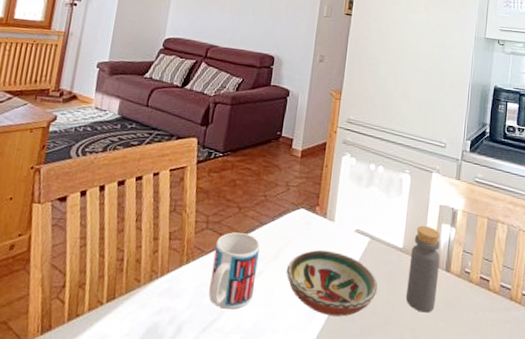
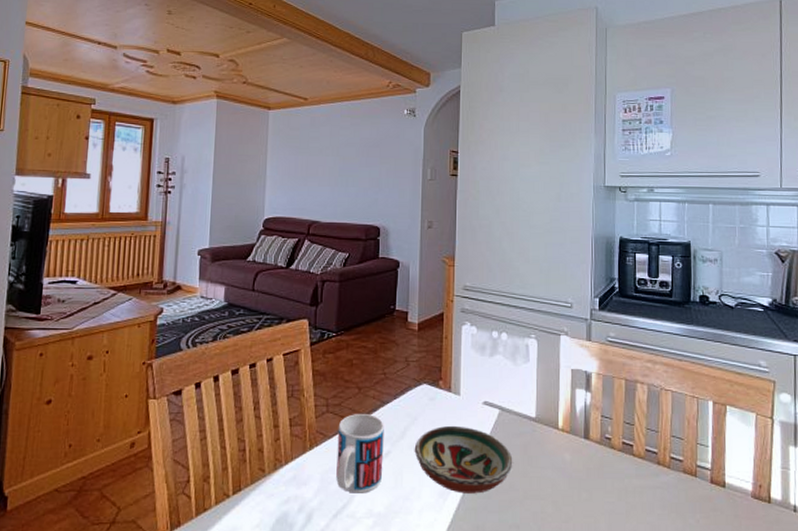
bottle: present [406,225,441,313] -> none [544,392,577,484]

